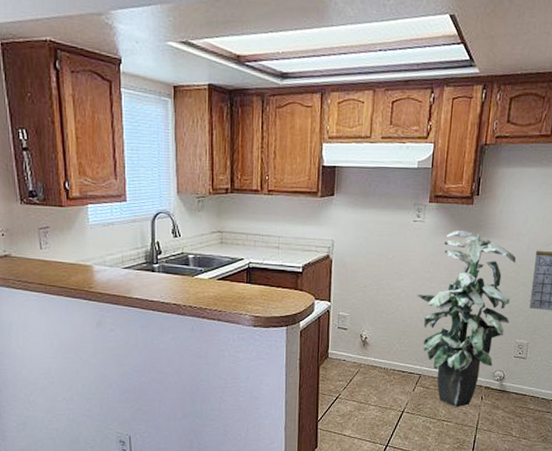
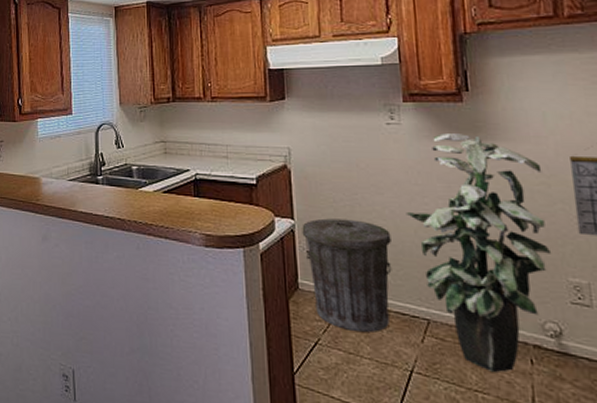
trash can: none [336,300,404,387] -> present [302,218,392,333]

